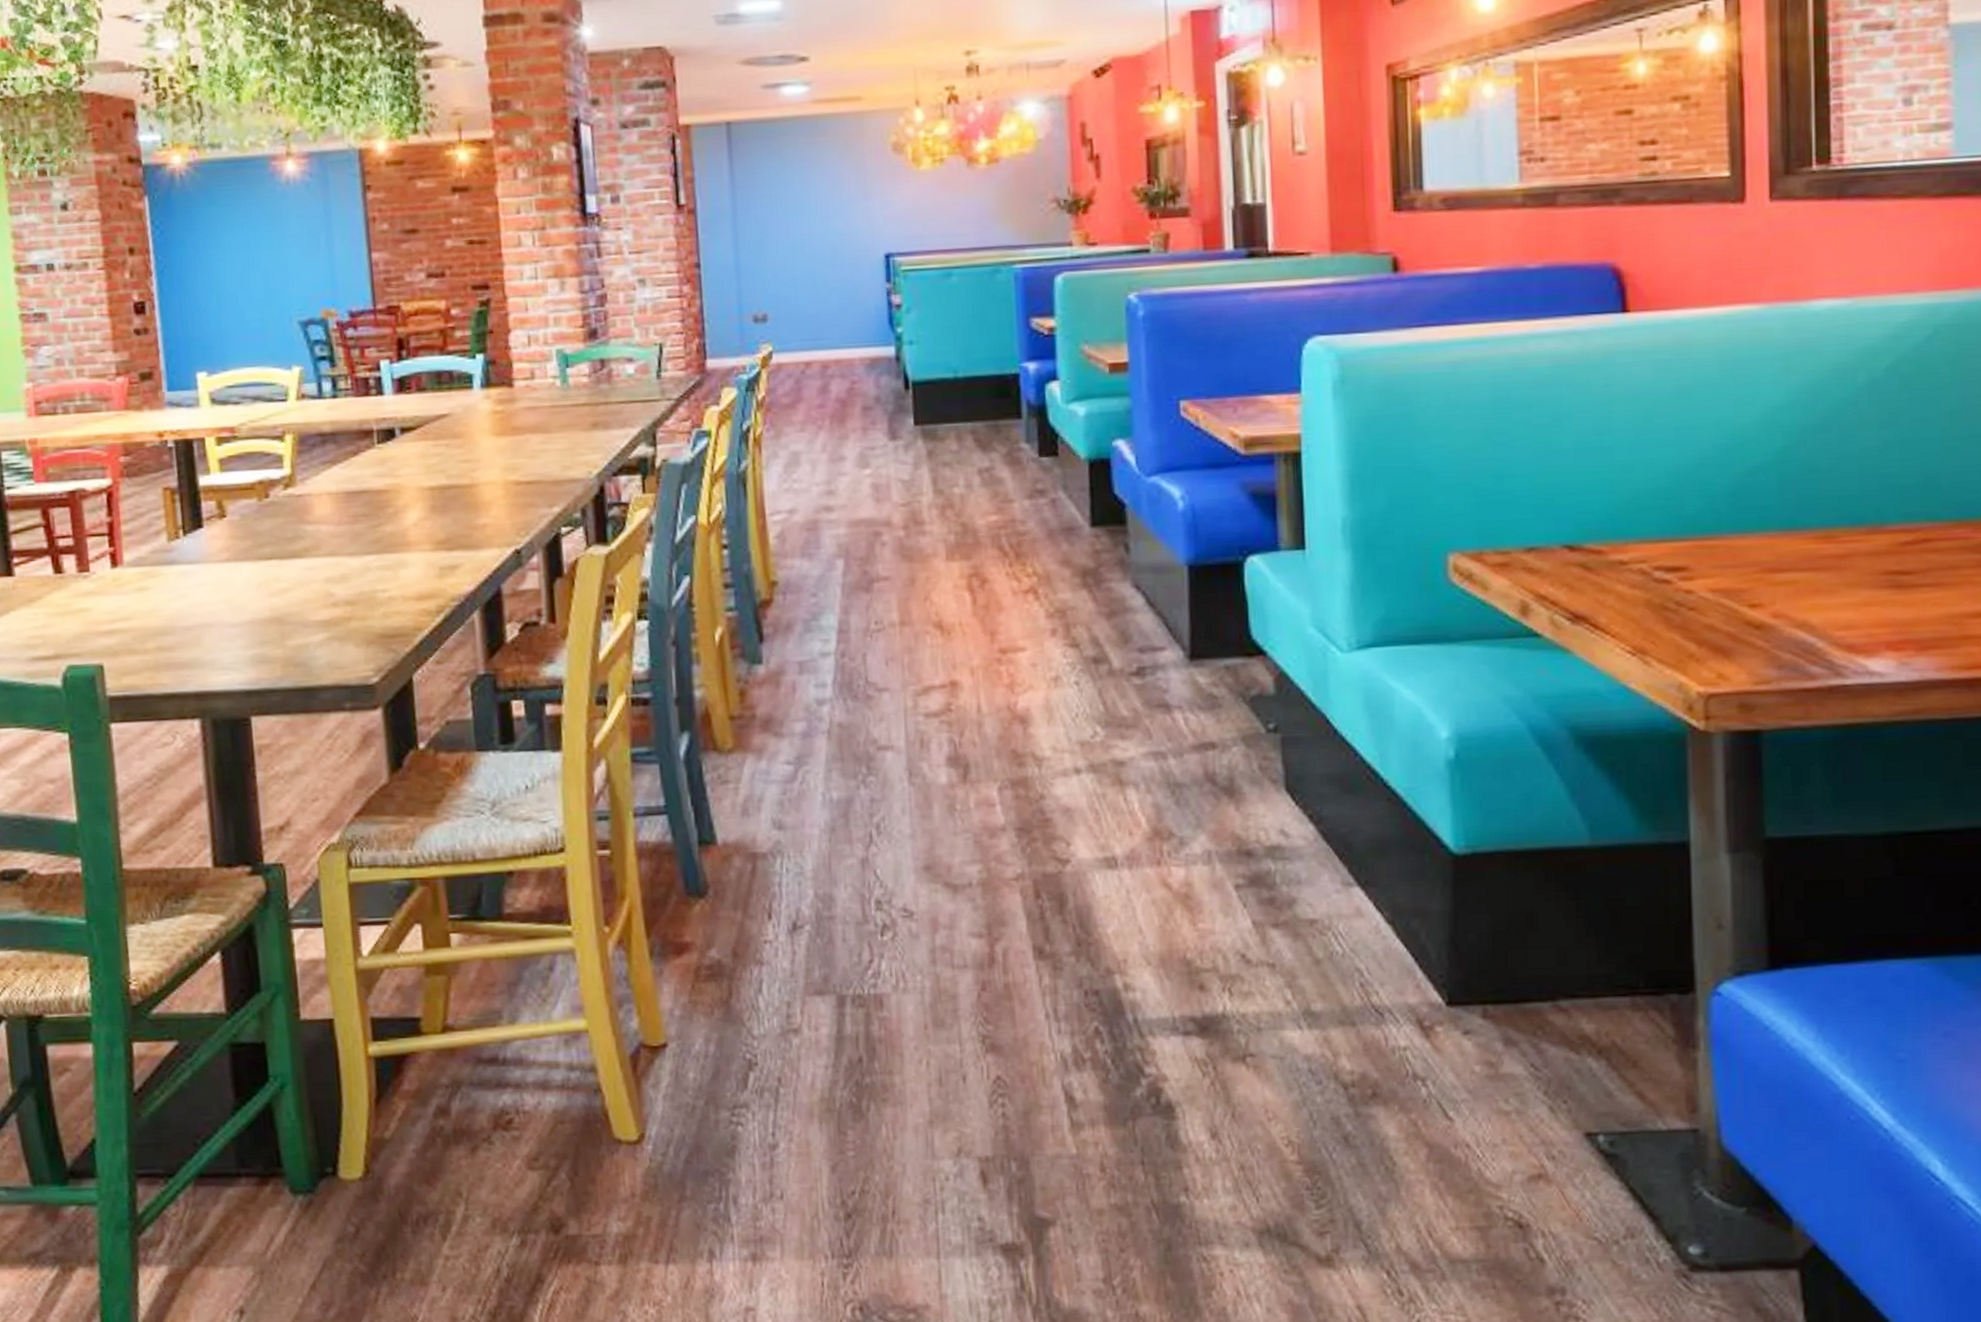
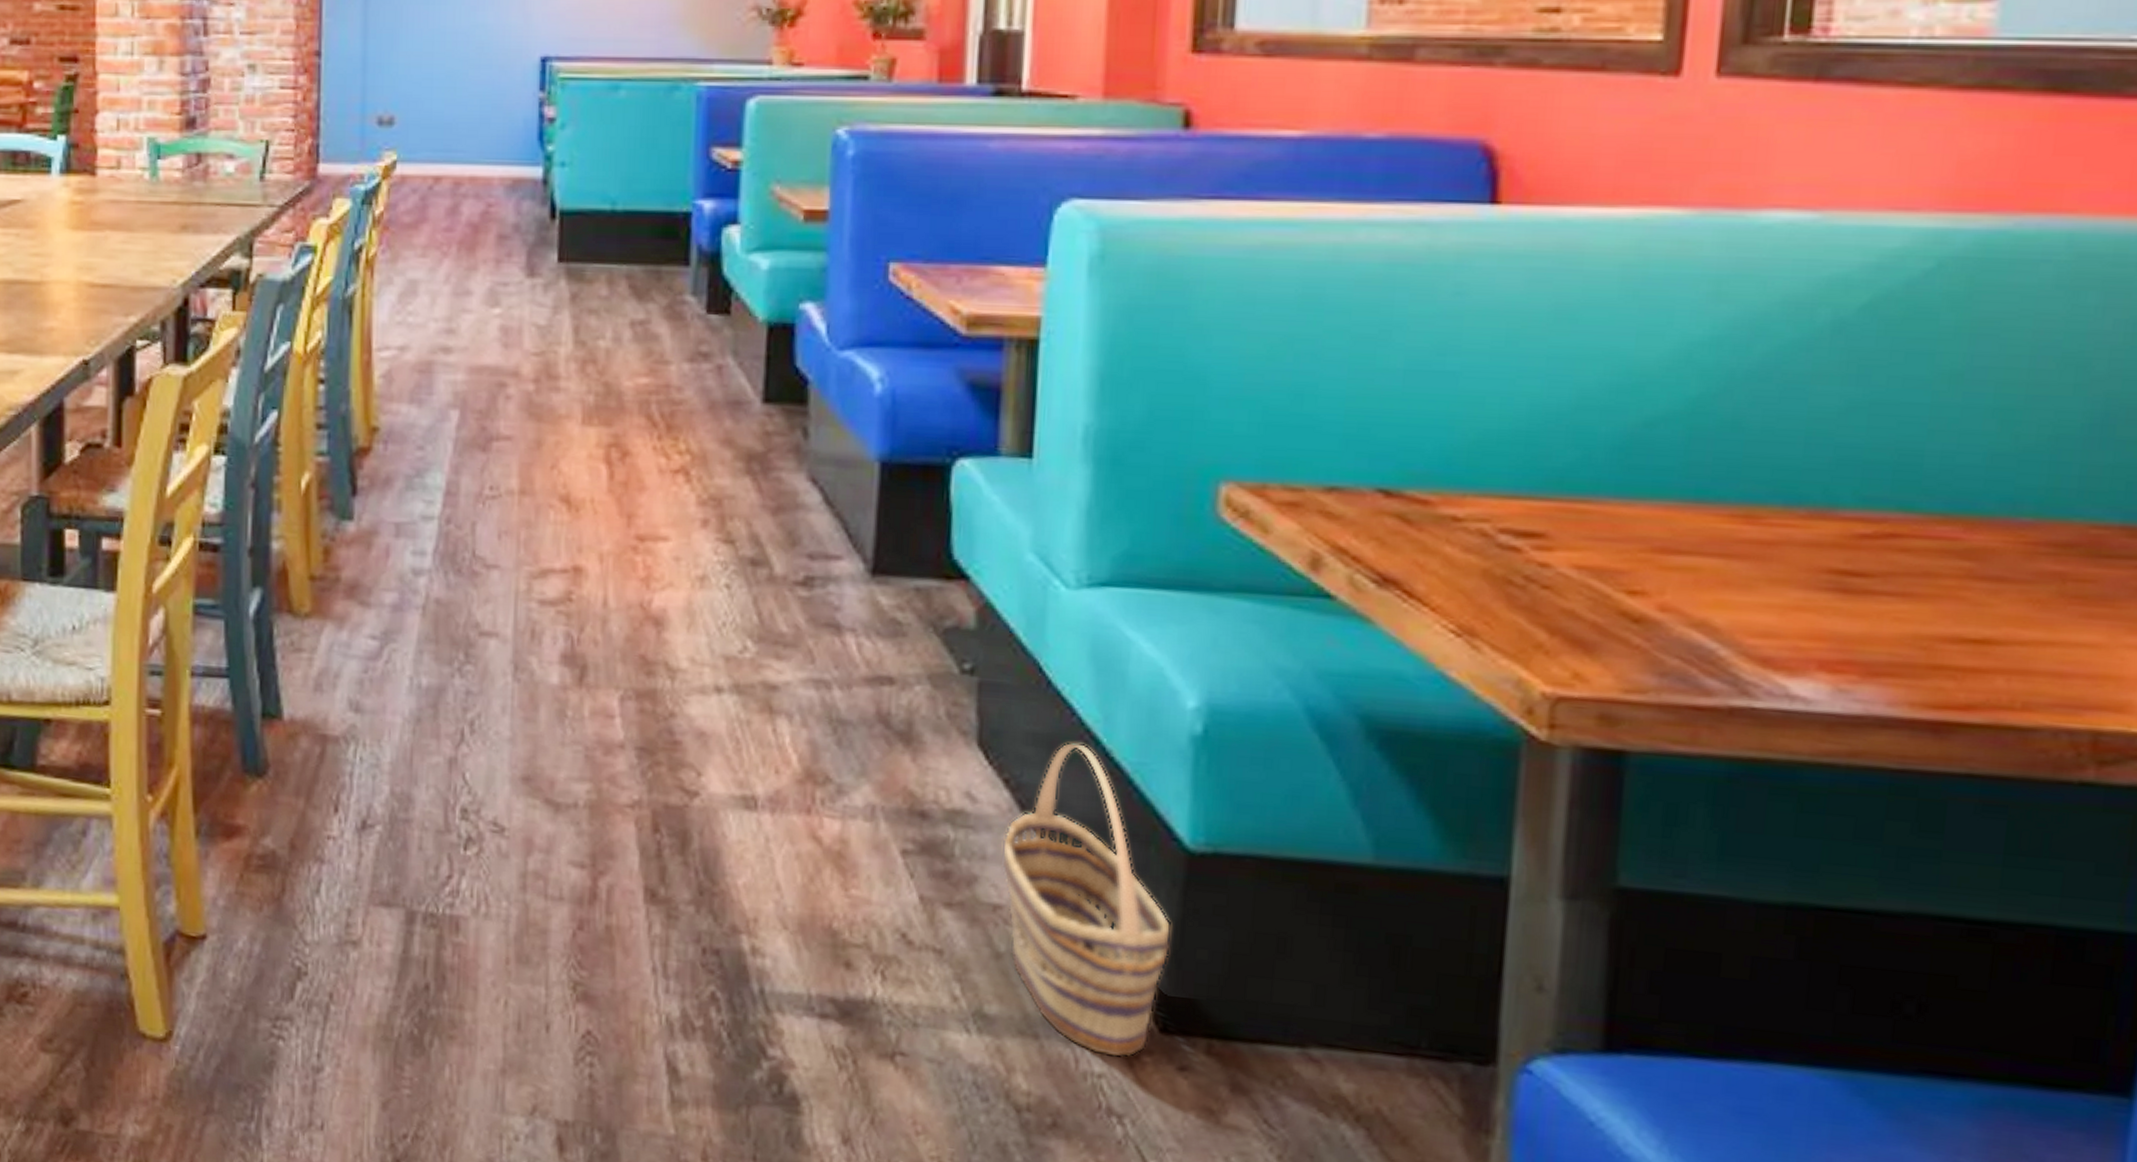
basket: none [1312,777,1448,1032] -> present [1001,742,1172,1058]

